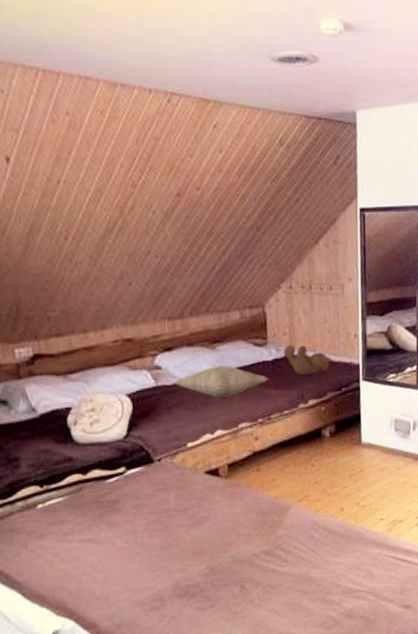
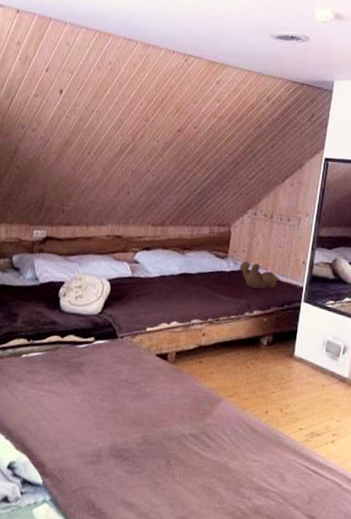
decorative pillow: present [175,365,269,398] -> none [147,268,223,296]

